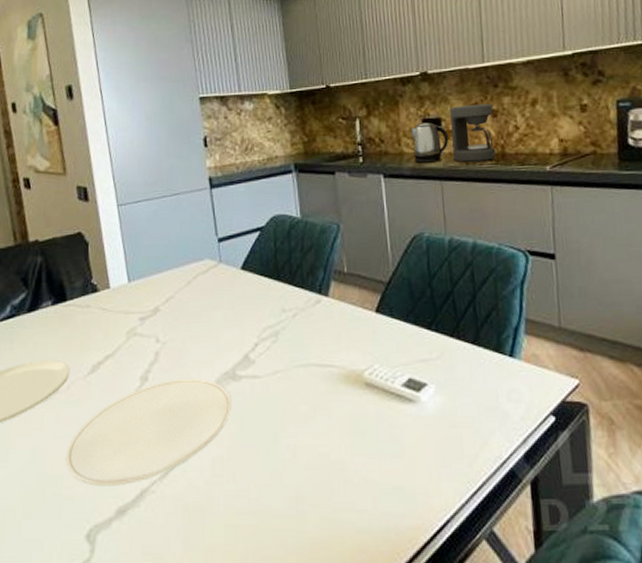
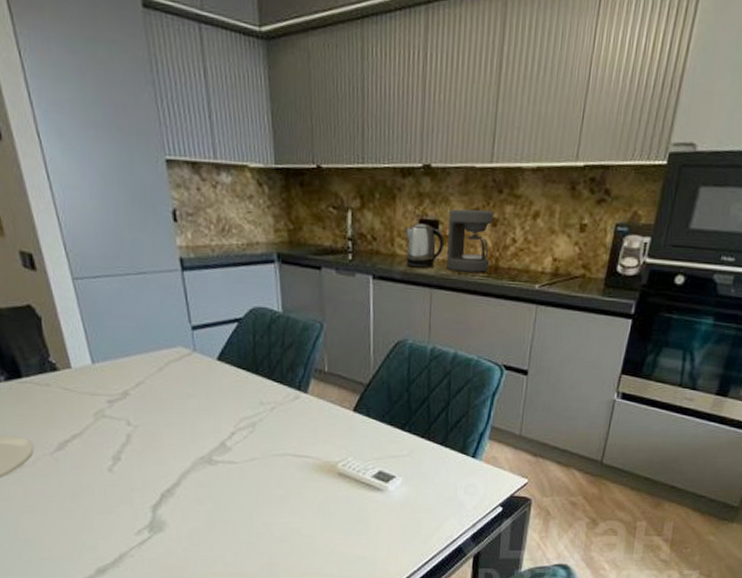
plate: present [65,378,232,486] -> none [38,460,208,550]

